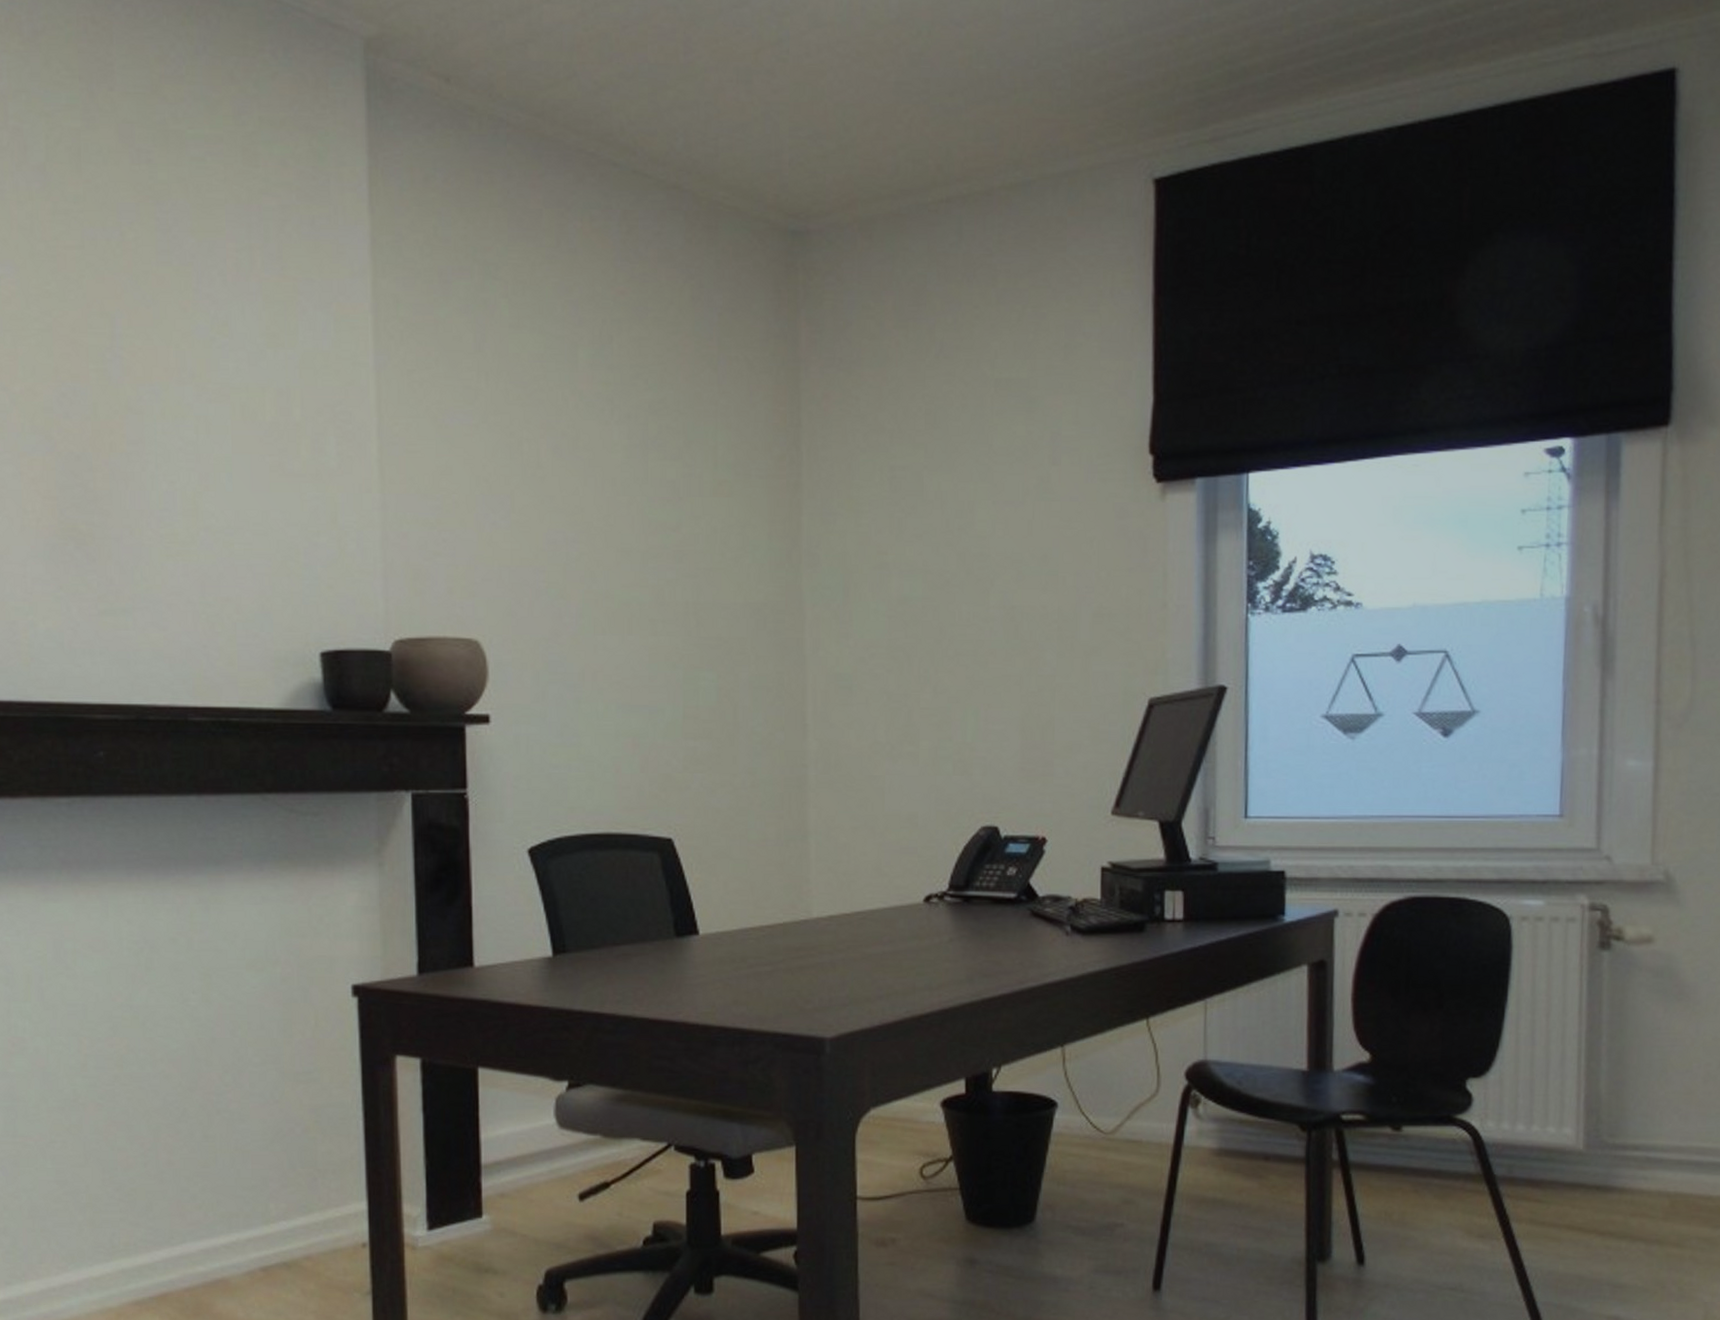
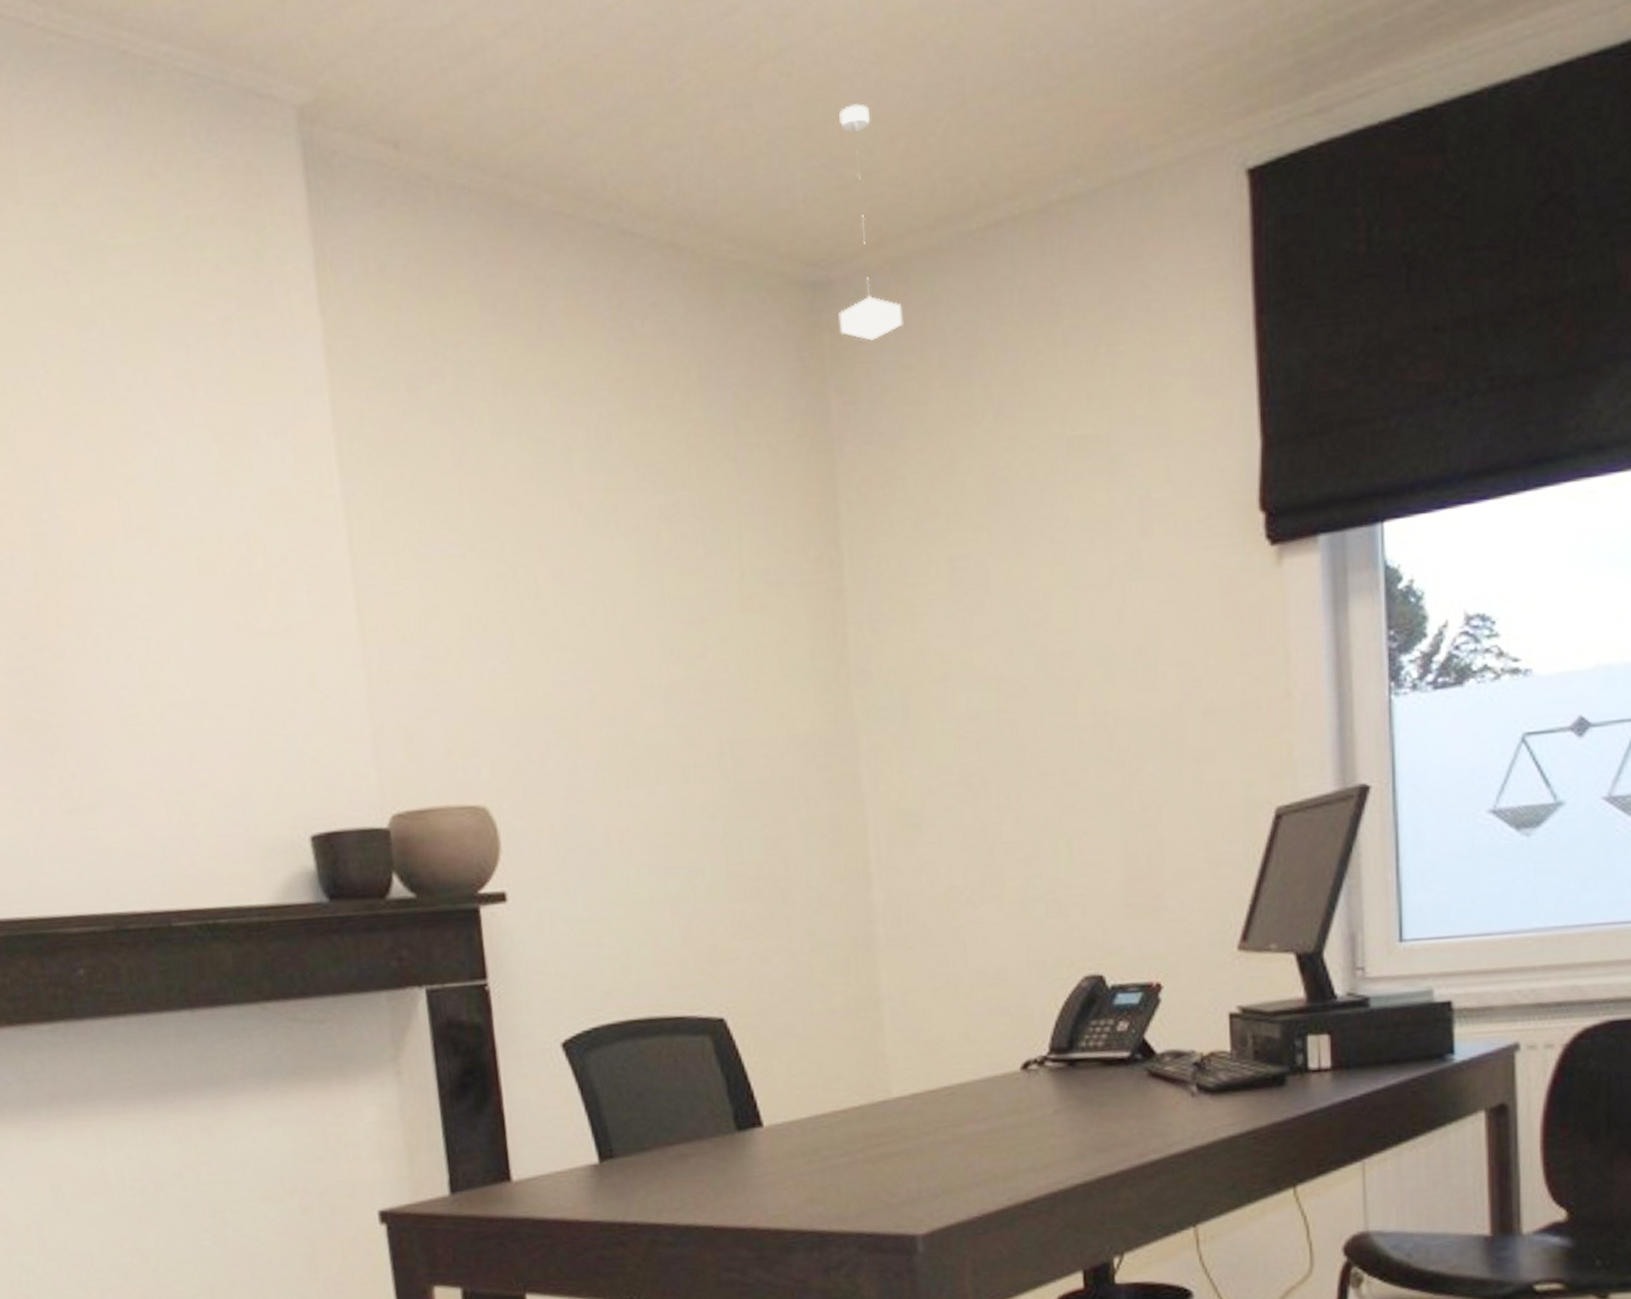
pendant lamp: none [812,91,866,283] -> present [838,104,903,341]

